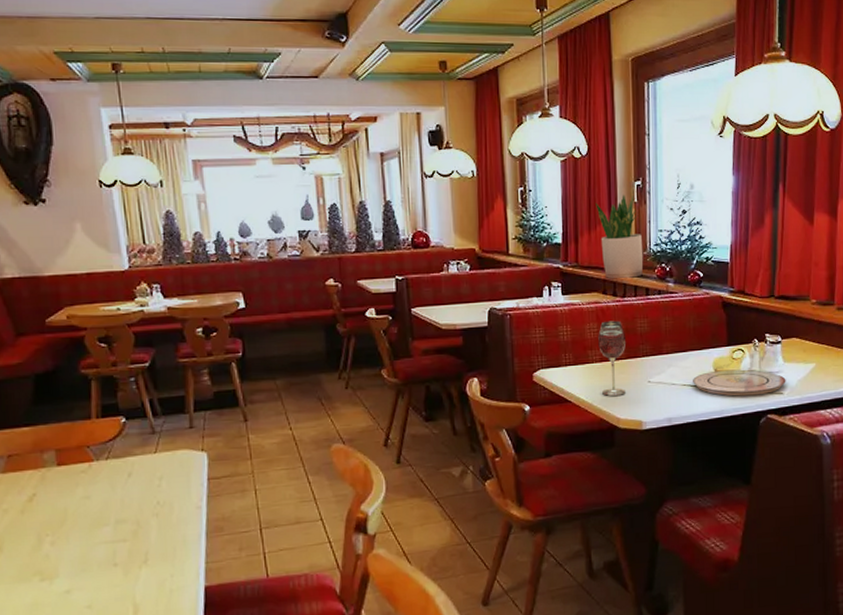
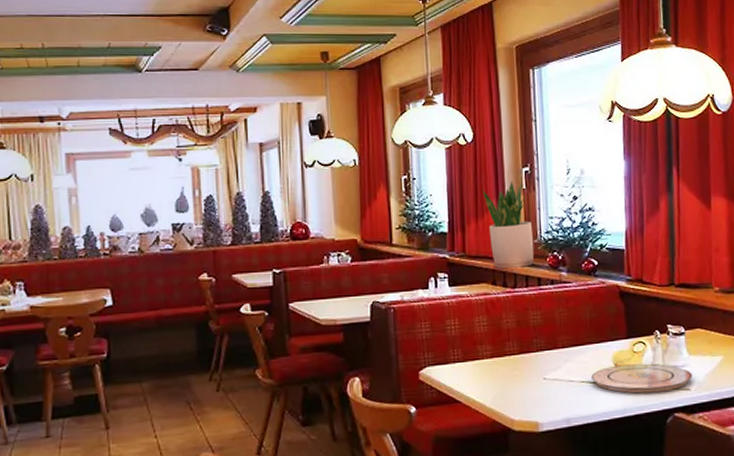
wineglass: present [598,320,627,396] -> none [488,313,519,395]

